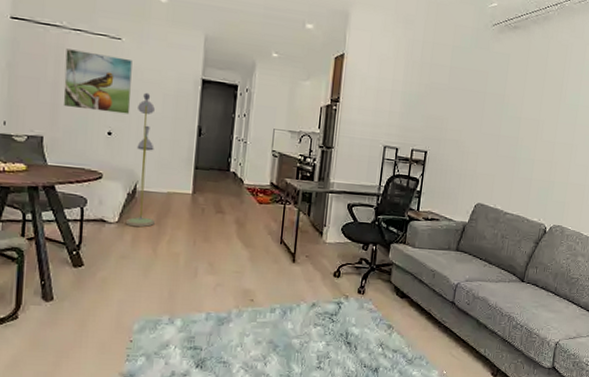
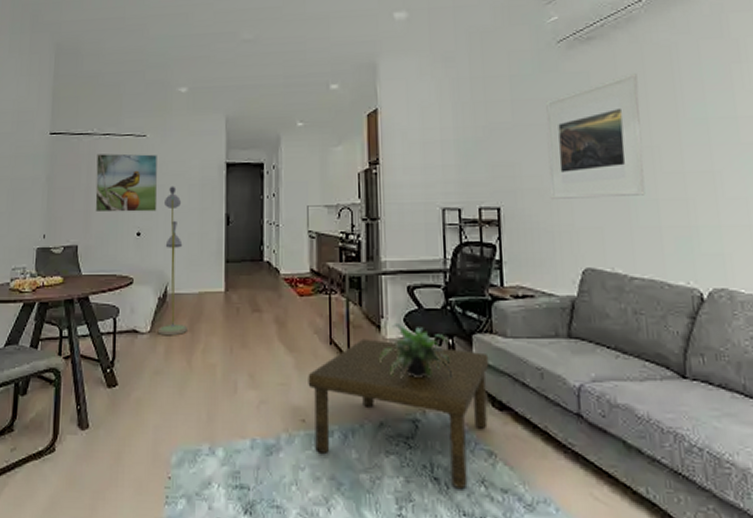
coffee table: none [259,241,400,350] -> present [308,338,490,490]
potted plant: none [318,230,373,275] -> present [380,322,453,380]
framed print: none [465,62,542,155] -> present [546,73,645,199]

